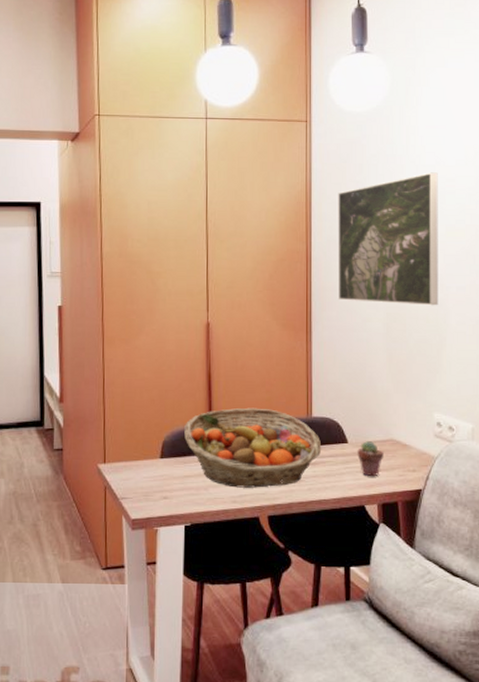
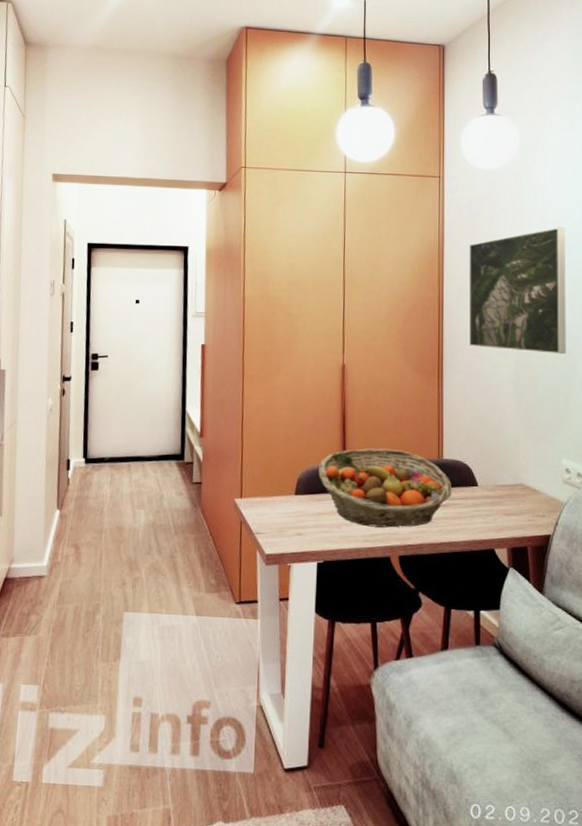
potted succulent: present [357,441,384,477] -> none [487,485,513,521]

